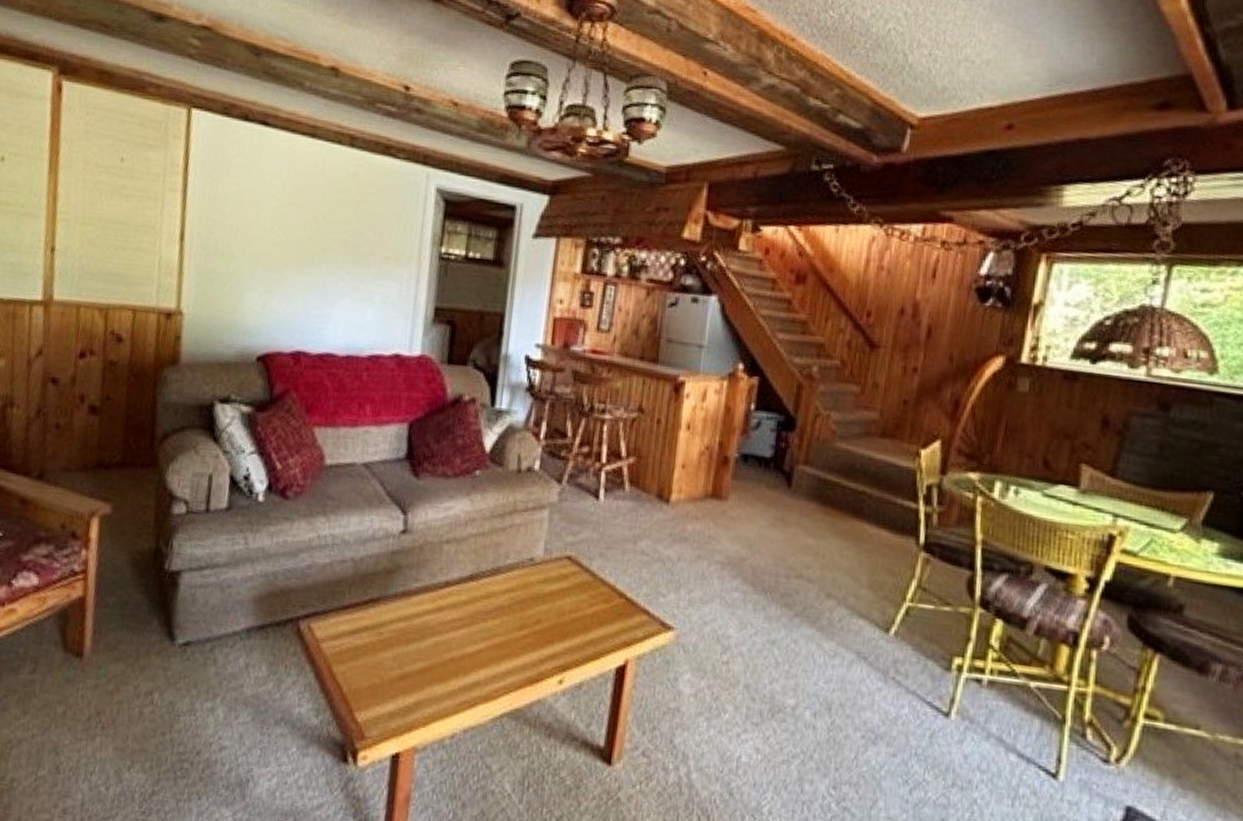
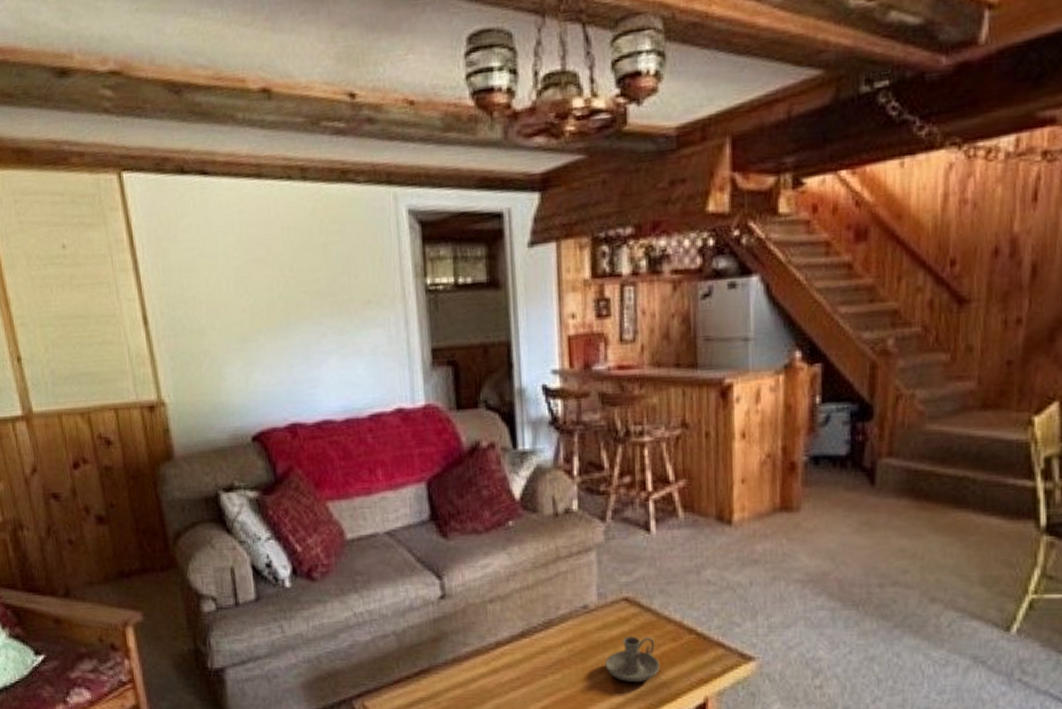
candle holder: none [541,592,591,638] -> present [605,636,661,682]

